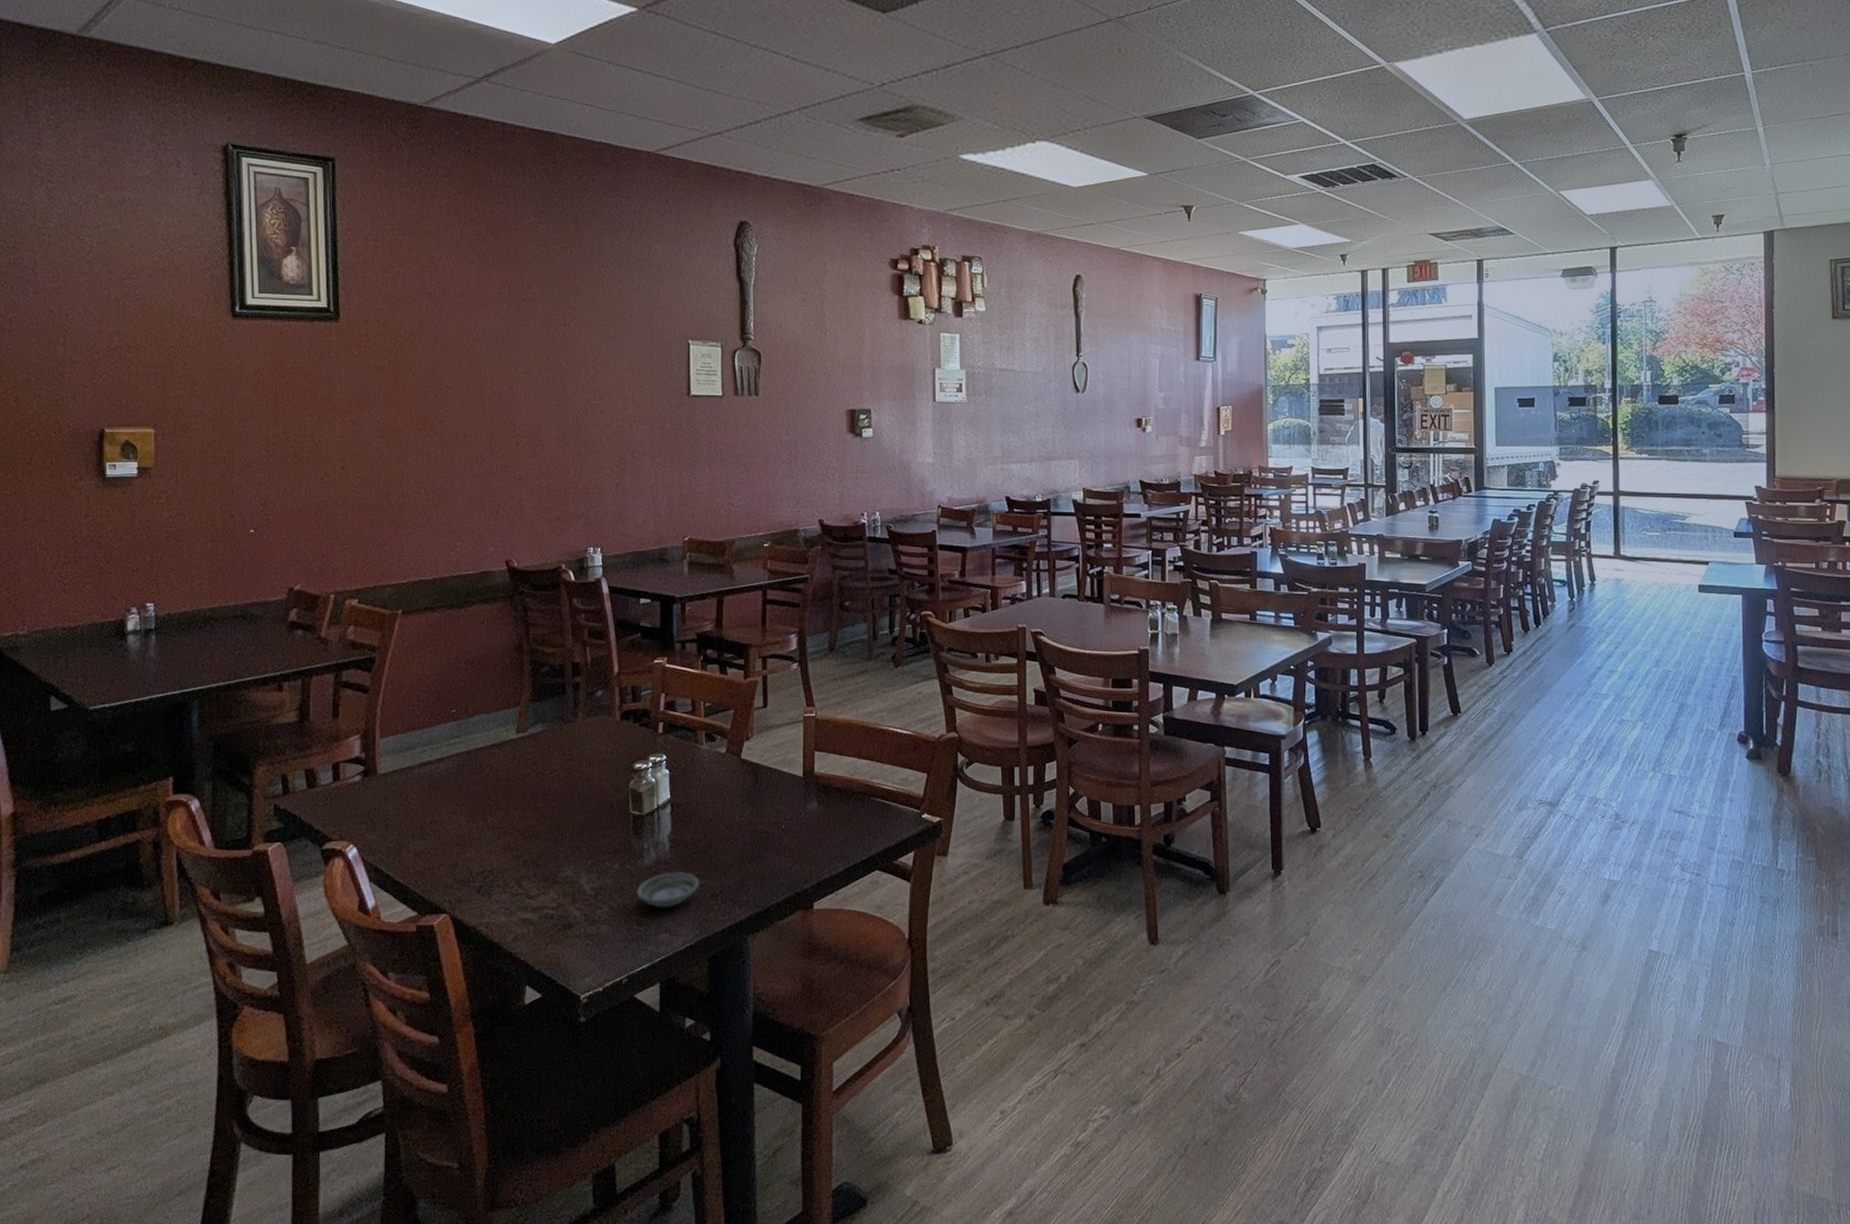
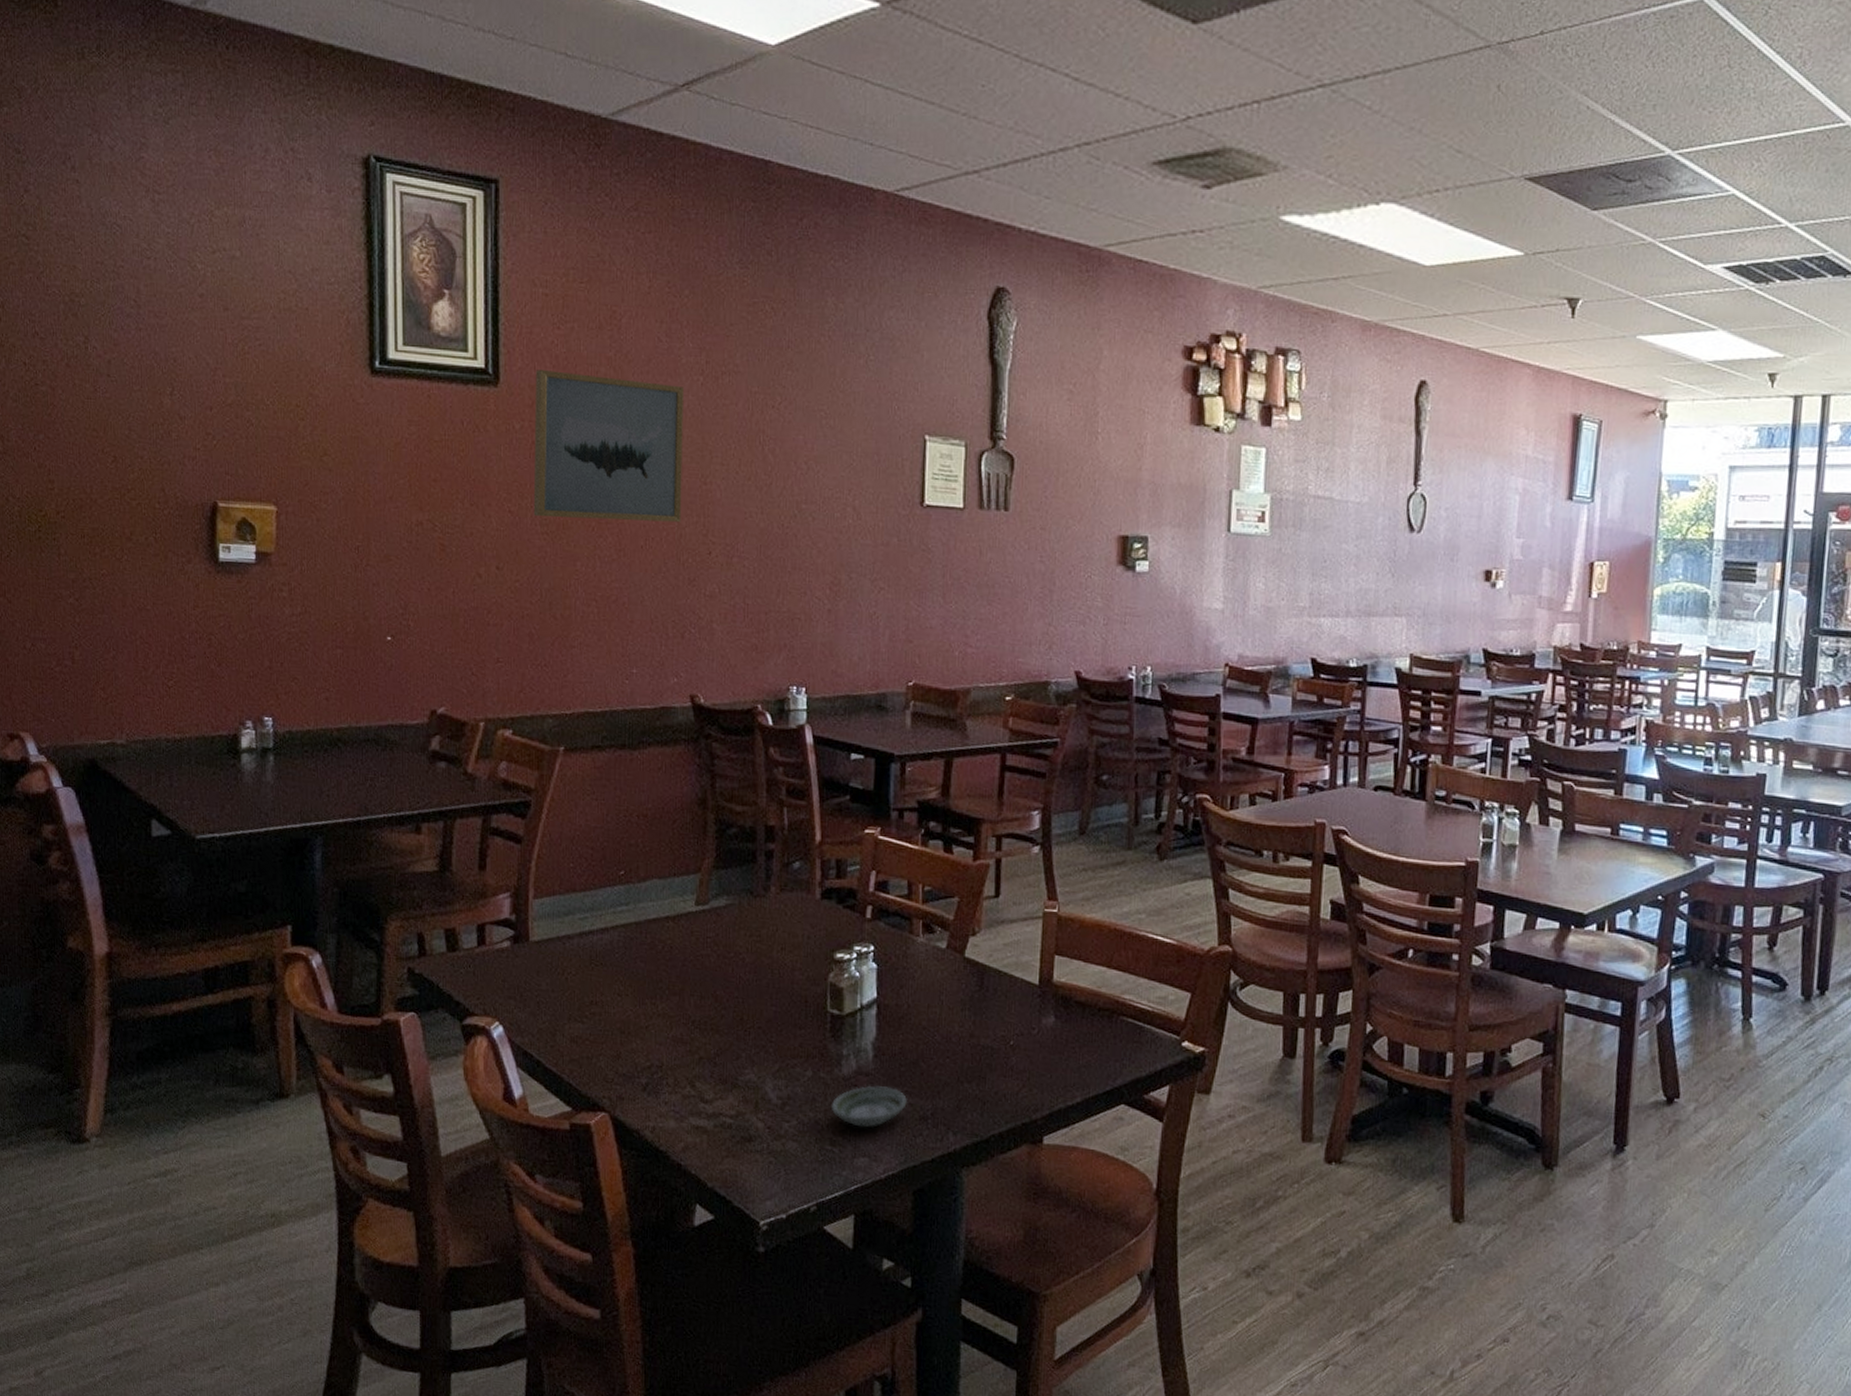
wall art: none [369,306,493,424] -> present [533,370,684,523]

